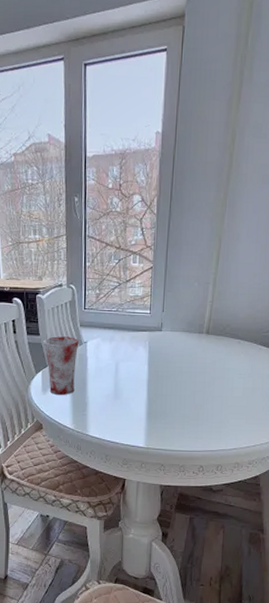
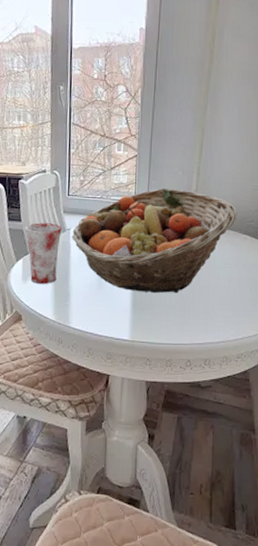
fruit basket: none [89,300,254,403] -> present [72,188,238,293]

